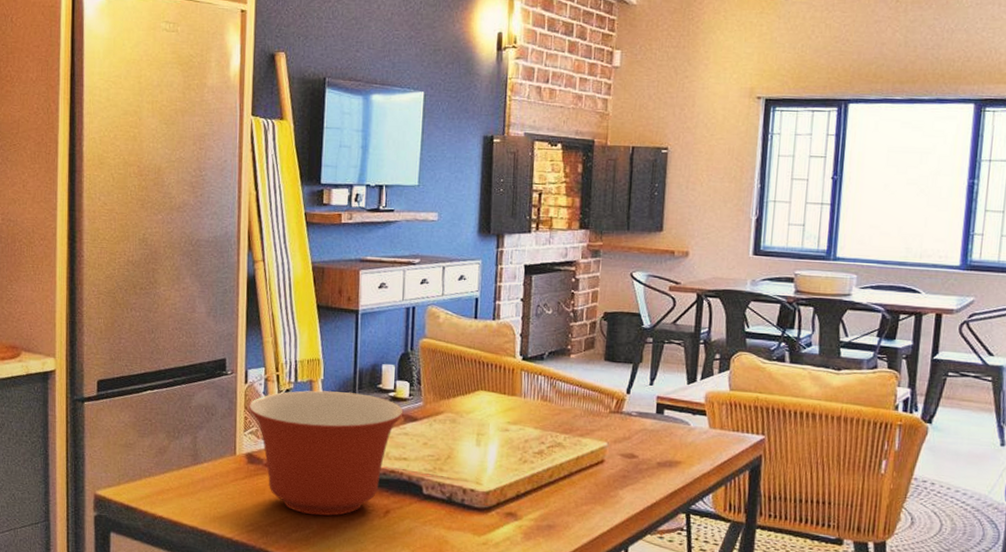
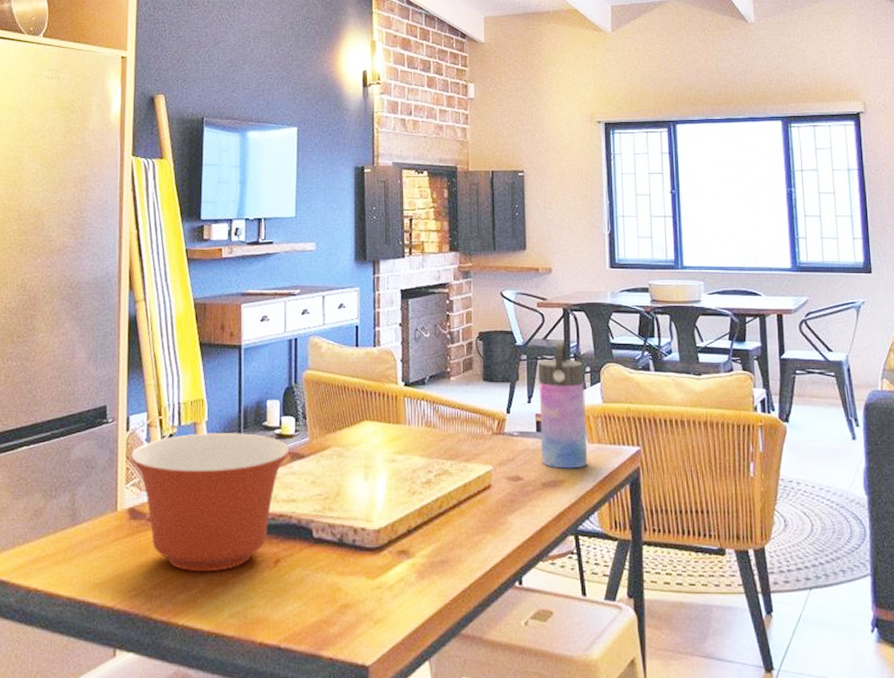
water bottle: none [659,325,713,452] -> present [538,340,588,469]

